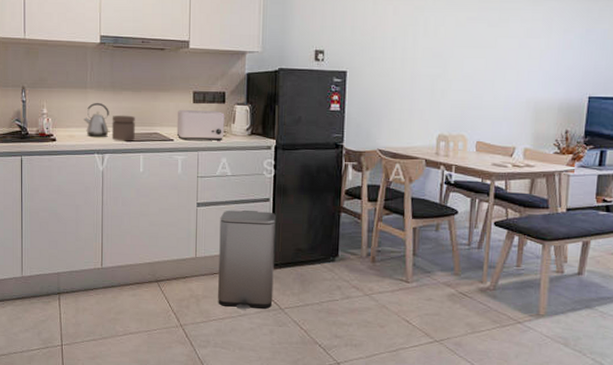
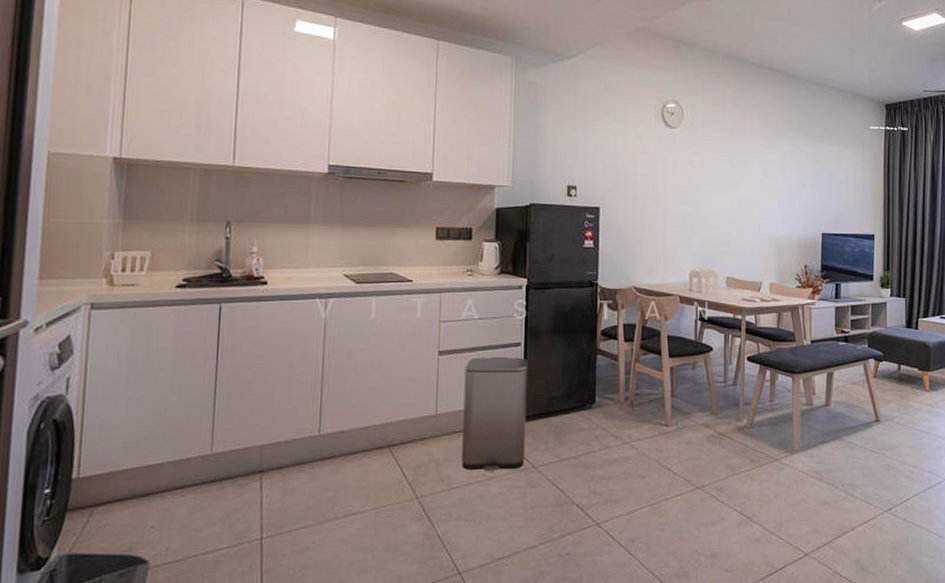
kettle: present [84,102,110,138] -> none [304,239,337,280]
jar: present [111,115,135,141] -> none [338,253,367,283]
toaster: present [176,109,226,141] -> none [416,246,473,281]

